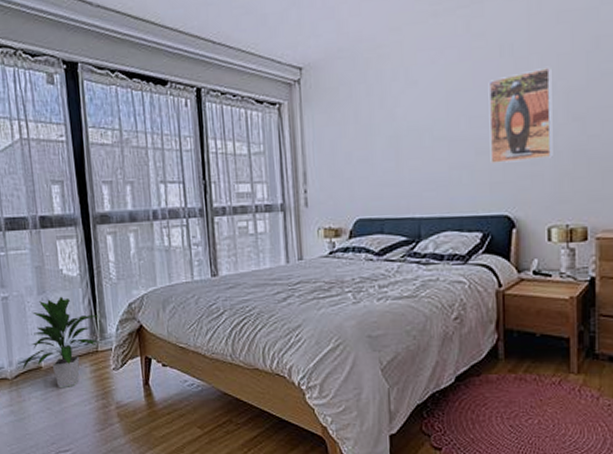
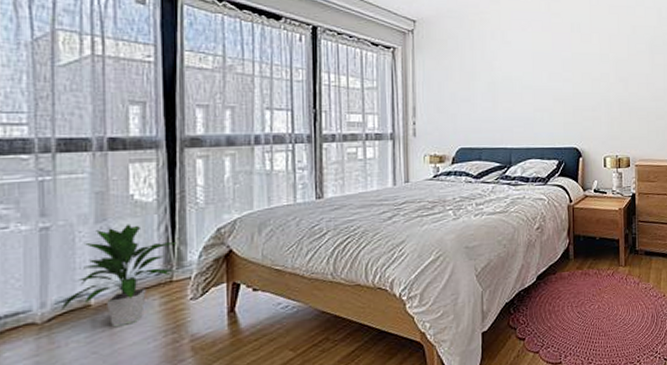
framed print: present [488,66,553,163] -> none [563,42,607,108]

